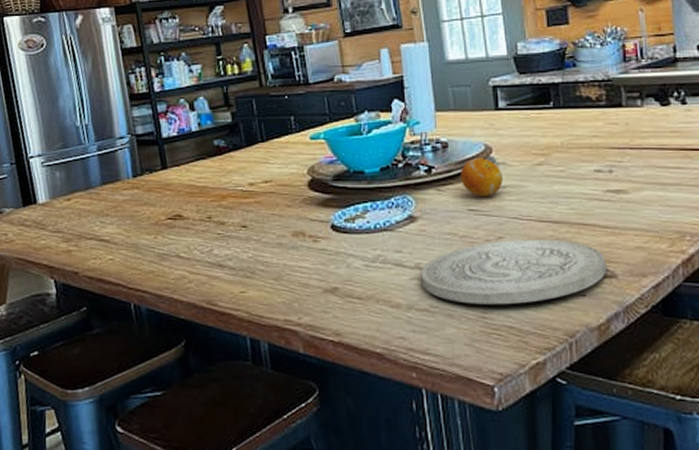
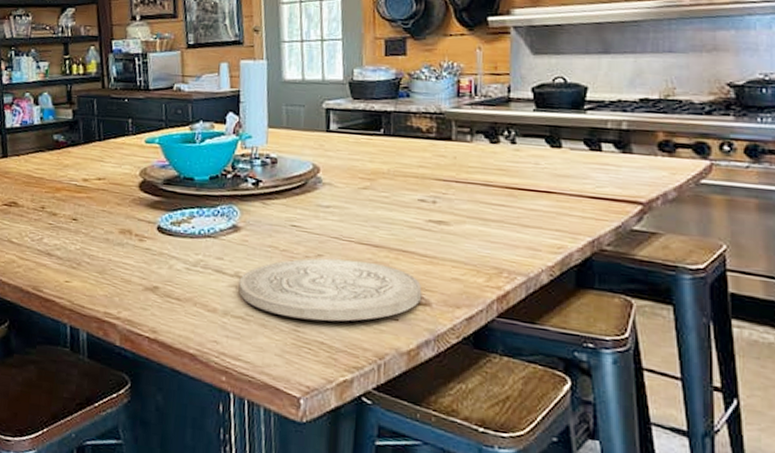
fruit: present [461,158,503,196] -> none [286,176,328,215]

